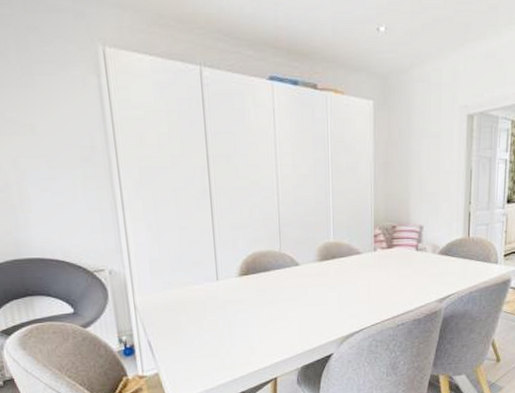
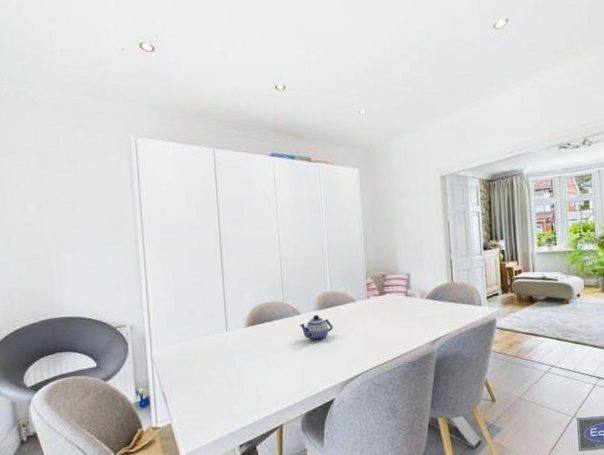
teapot: none [298,266,335,295] -> present [299,314,333,342]

